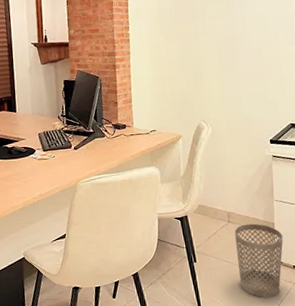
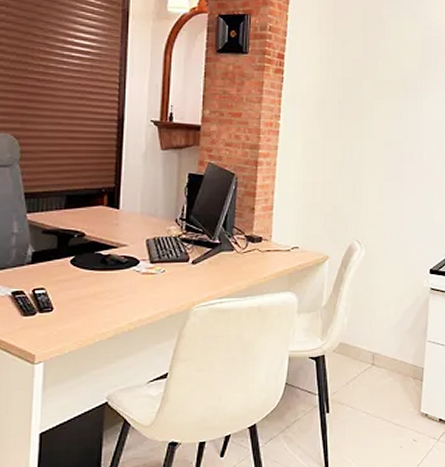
wastebasket: present [234,223,284,298] -> none [378,367,432,456]

